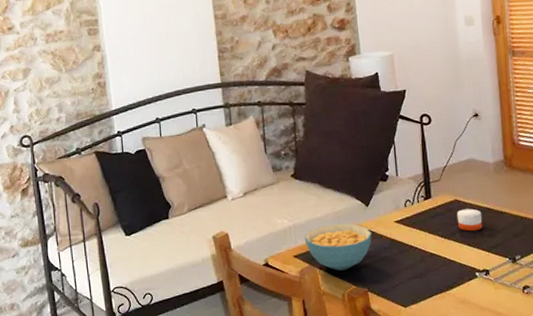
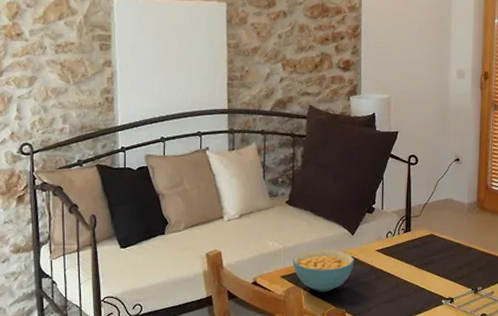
candle: present [456,208,483,232] -> none [431,243,453,264]

